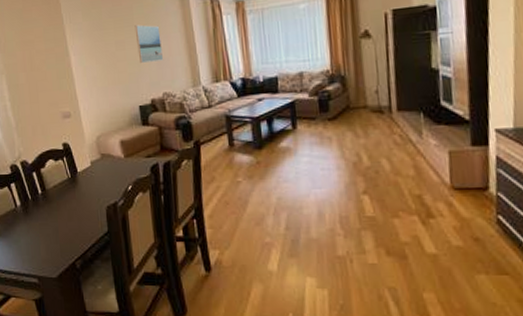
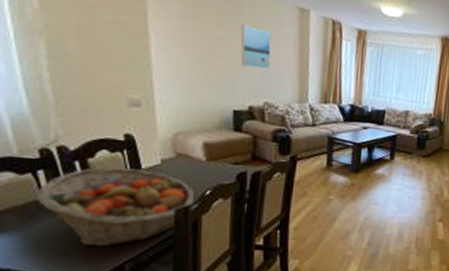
fruit basket: none [12,173,120,247] -> present [37,167,195,247]

